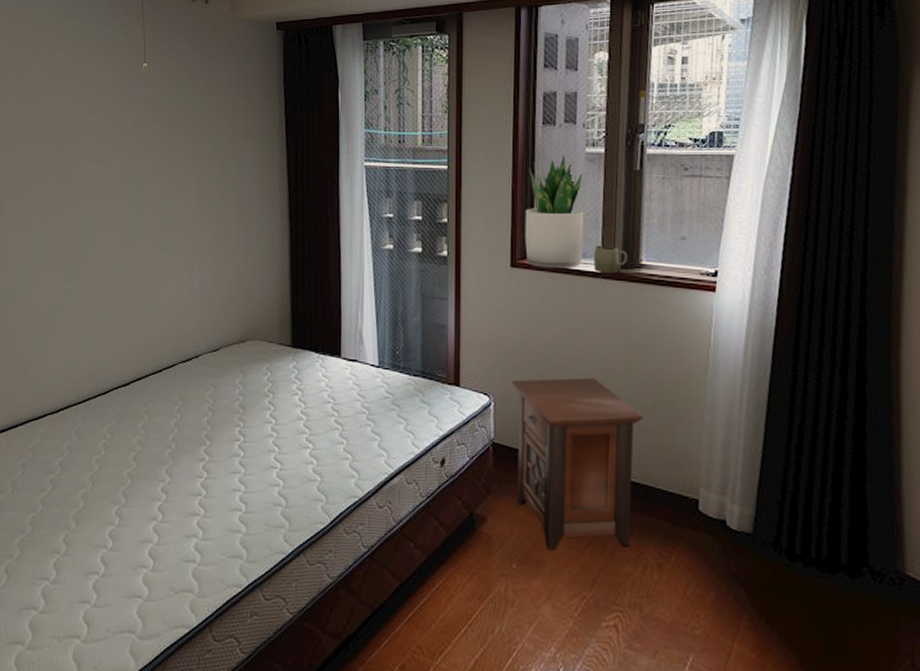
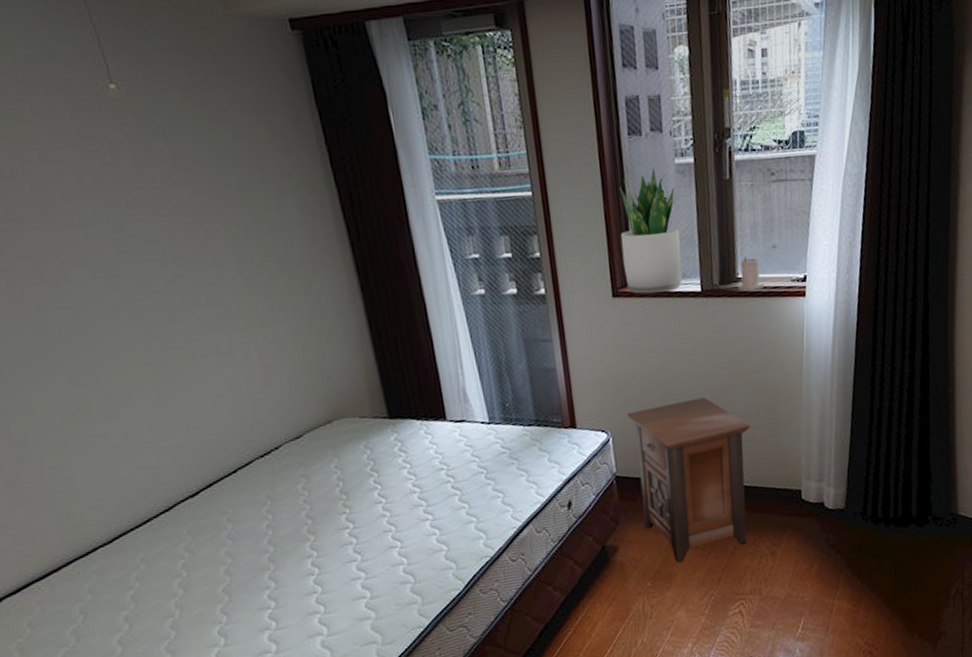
mug: present [594,245,627,273] -> none [692,262,725,292]
candle: none [641,245,669,279] -> present [738,257,764,292]

